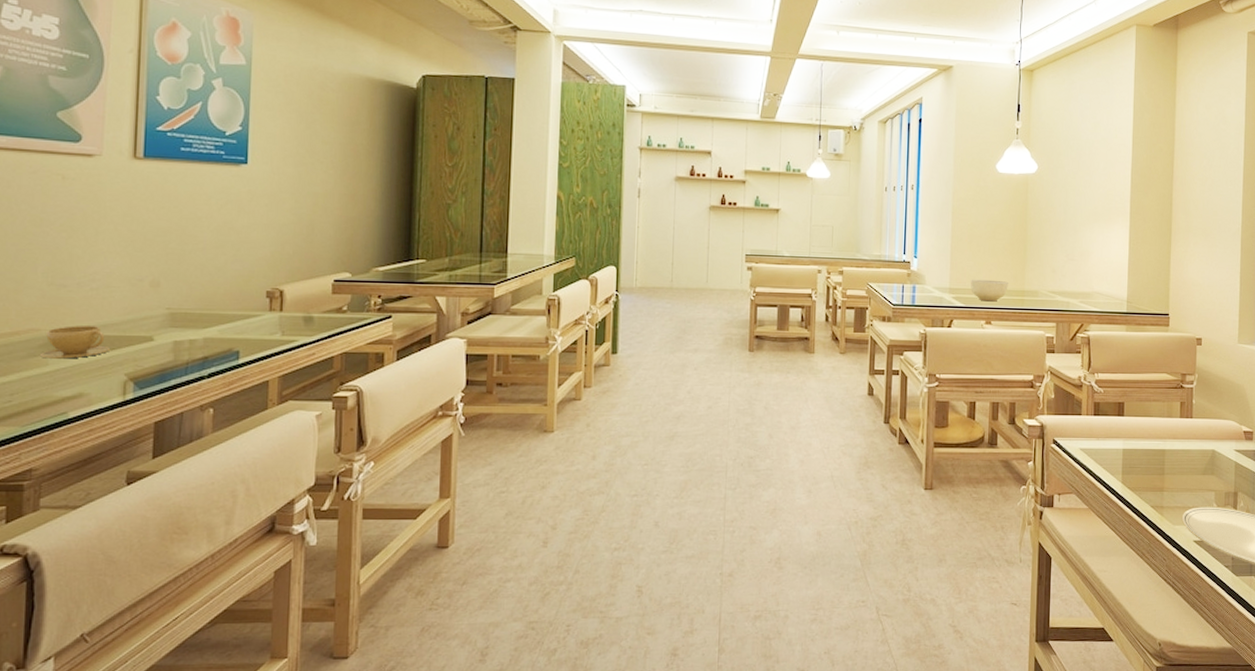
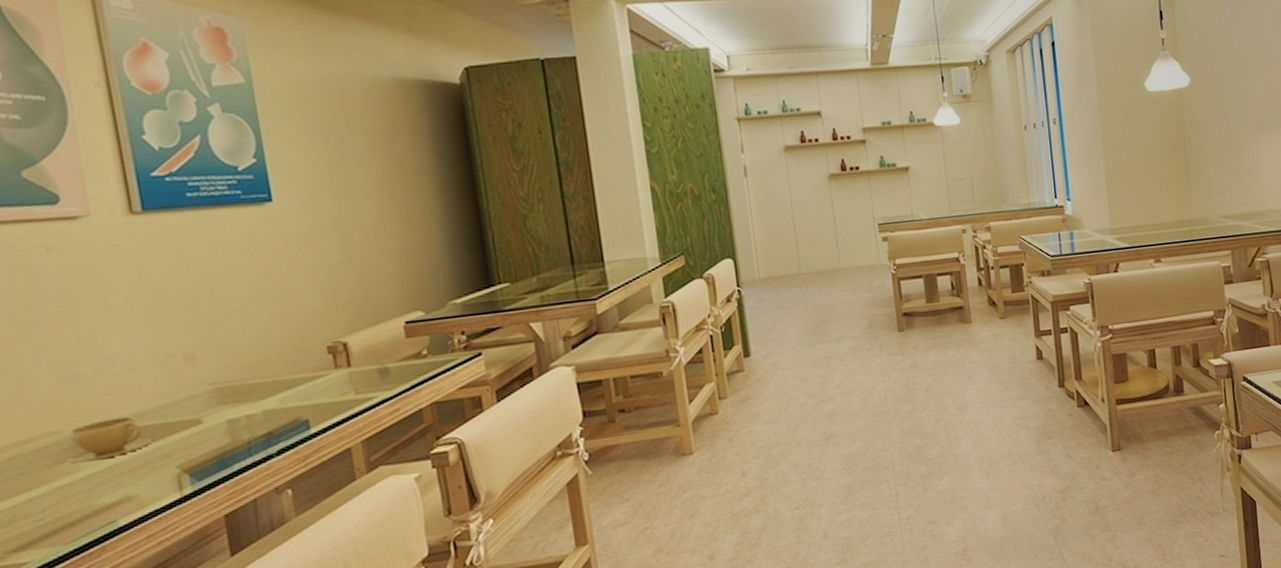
bowl: present [970,279,1008,302] -> none [1132,212,1175,238]

